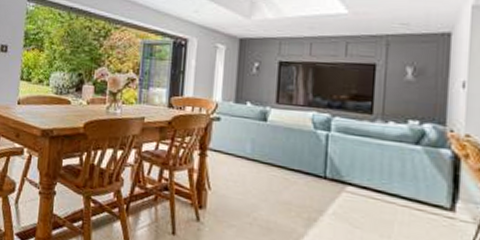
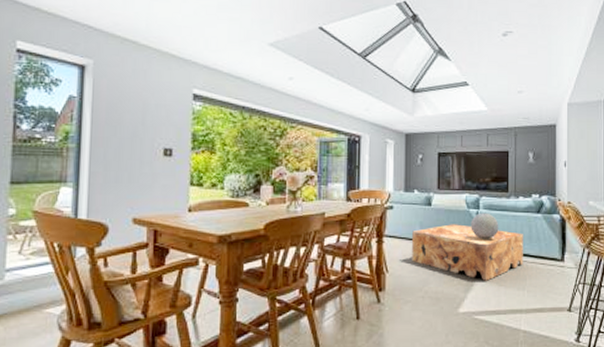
coffee table: none [239,145,392,219] -> present [412,224,523,281]
decorative globe: none [317,135,357,169] -> present [471,212,499,239]

